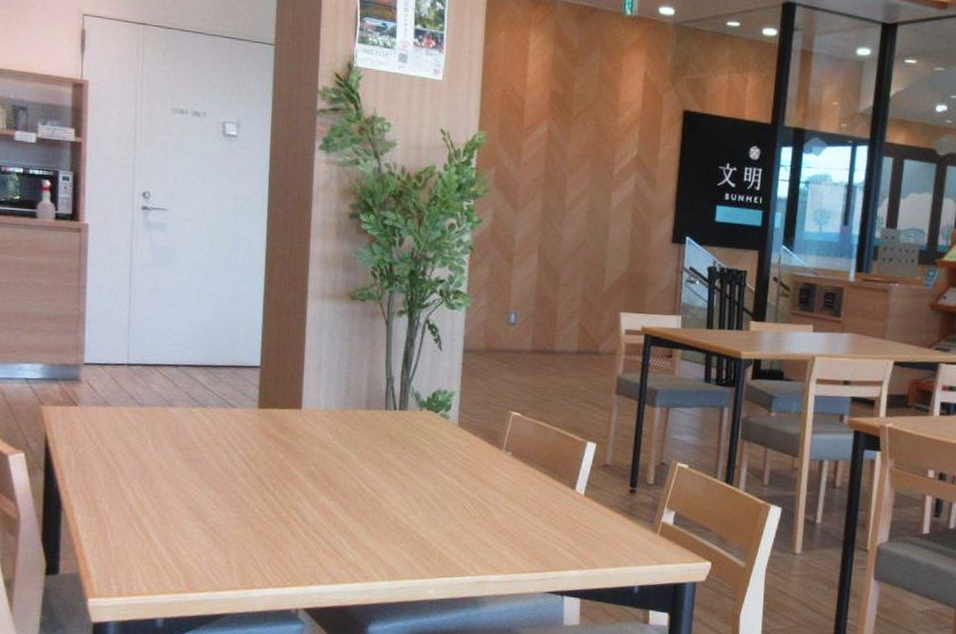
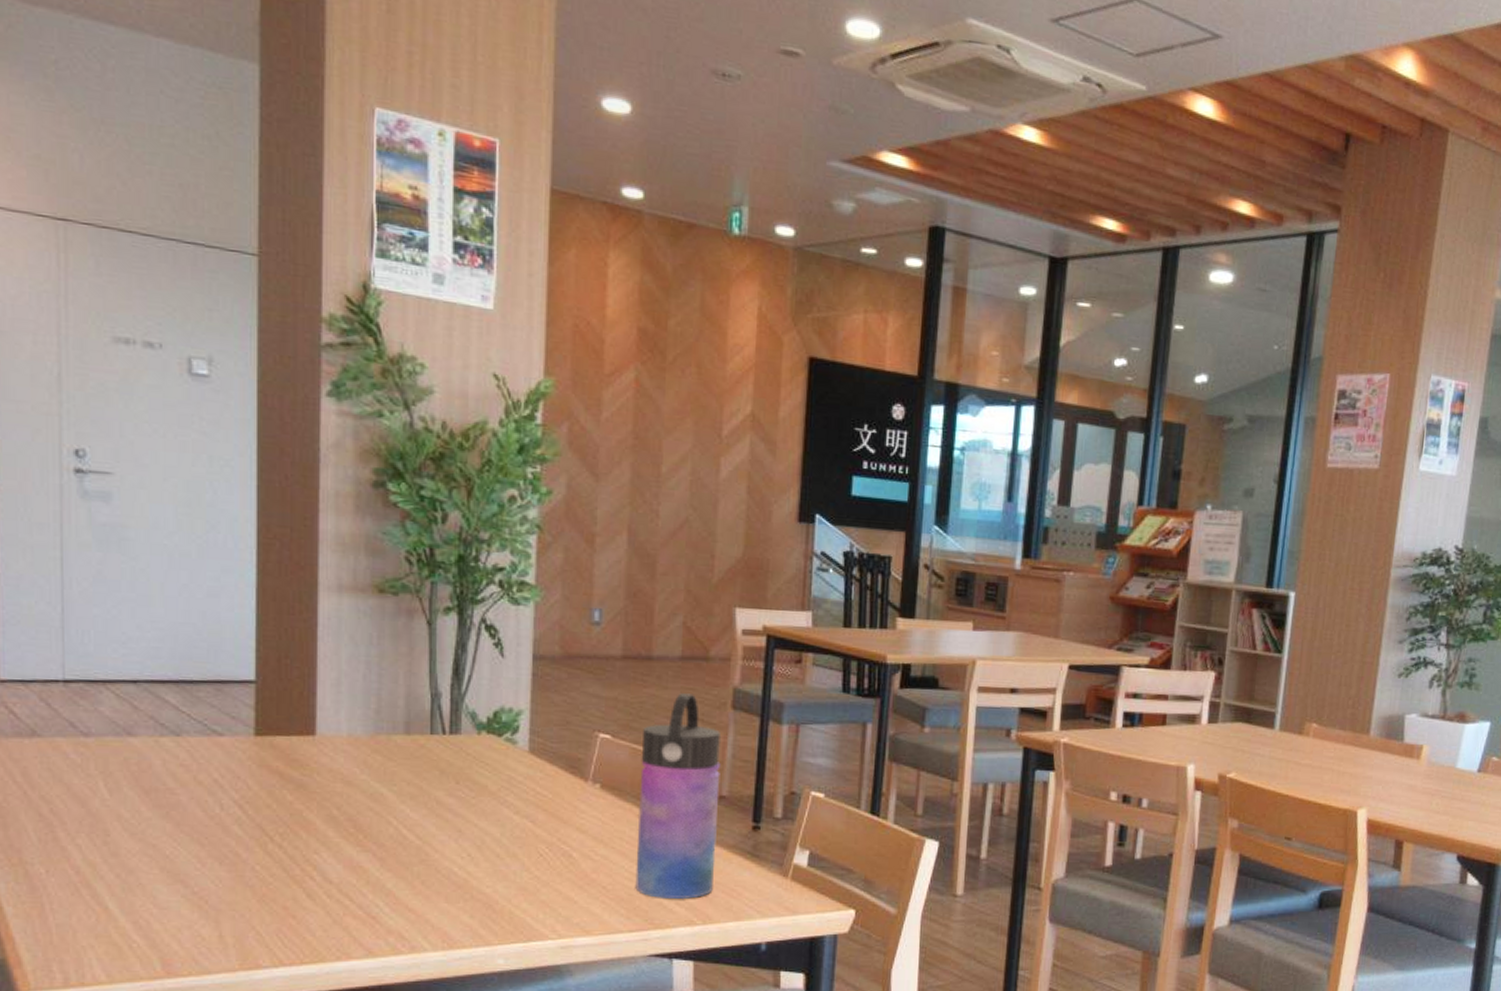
water bottle: none [536,381,607,548] -> present [635,693,722,900]

